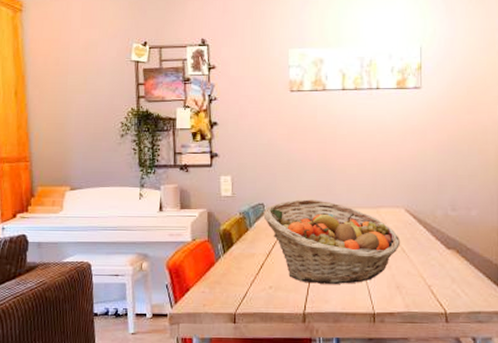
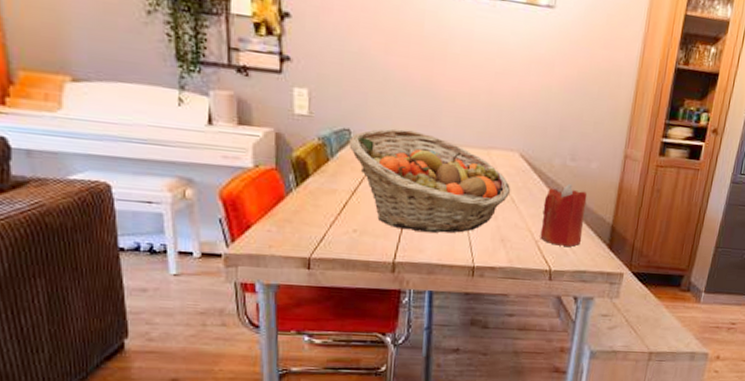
candle: none [432,230,472,289] -> present [540,183,588,247]

